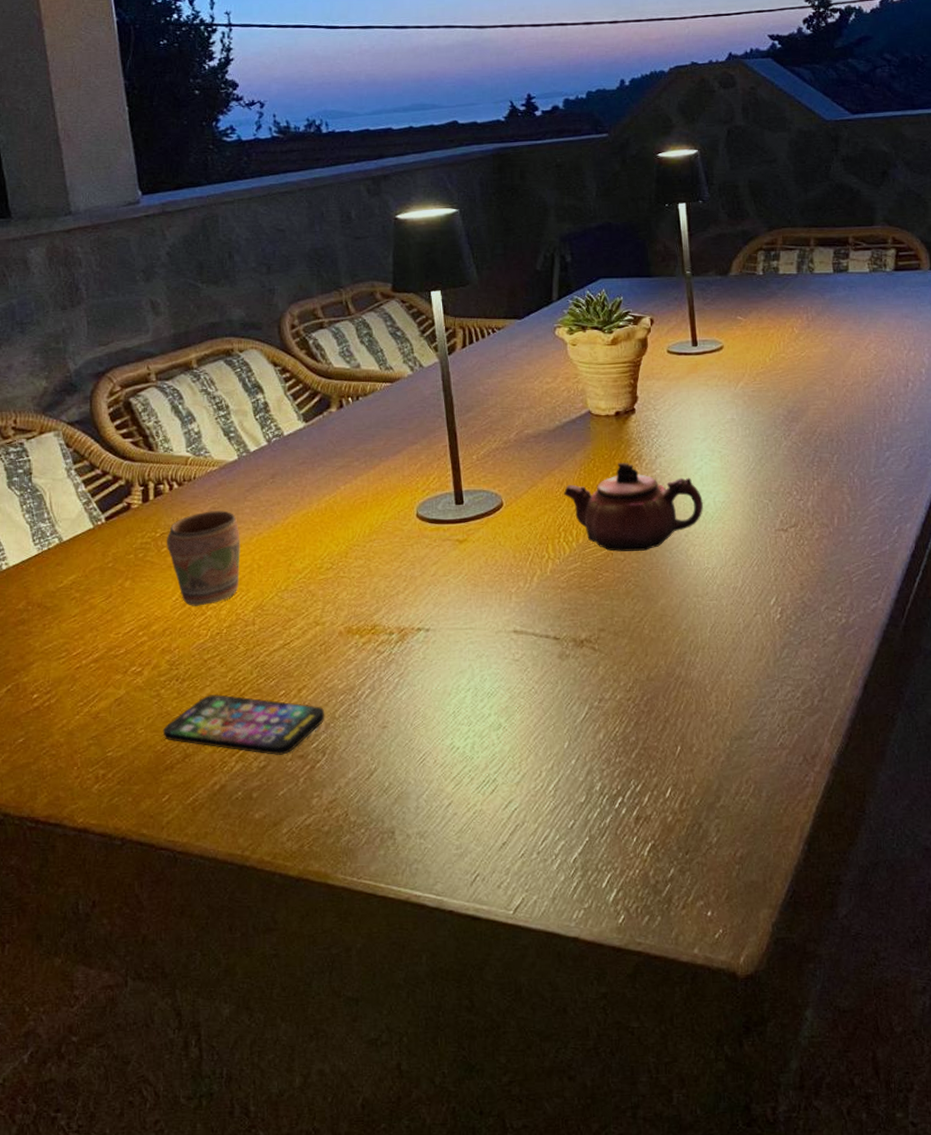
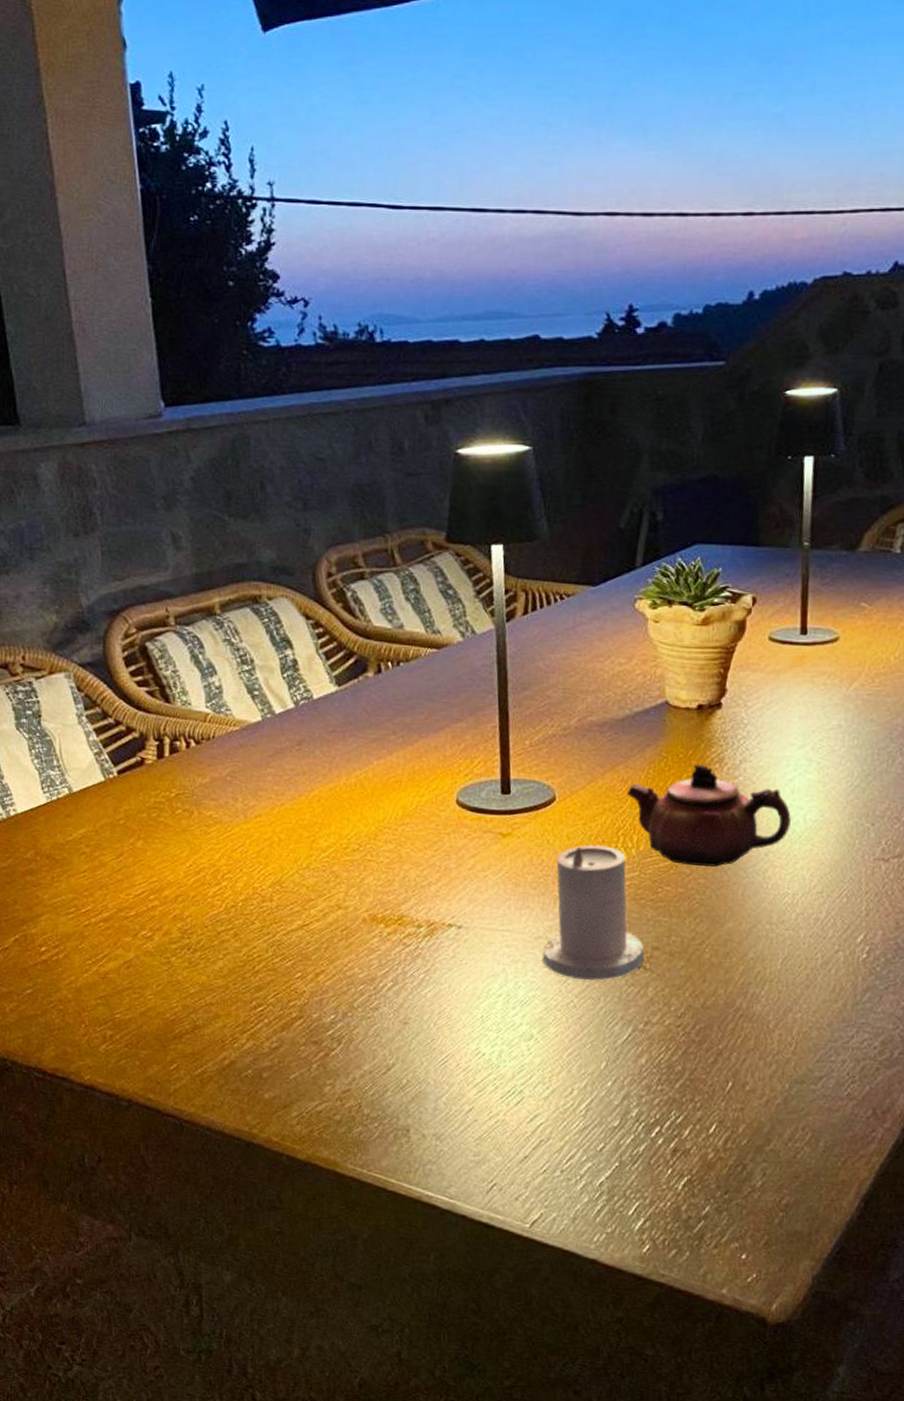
smartphone: present [162,693,325,755] -> none [172,967,343,1039]
mug: present [167,510,240,607] -> none [182,775,261,876]
candle: none [504,542,593,666] -> present [543,845,644,981]

